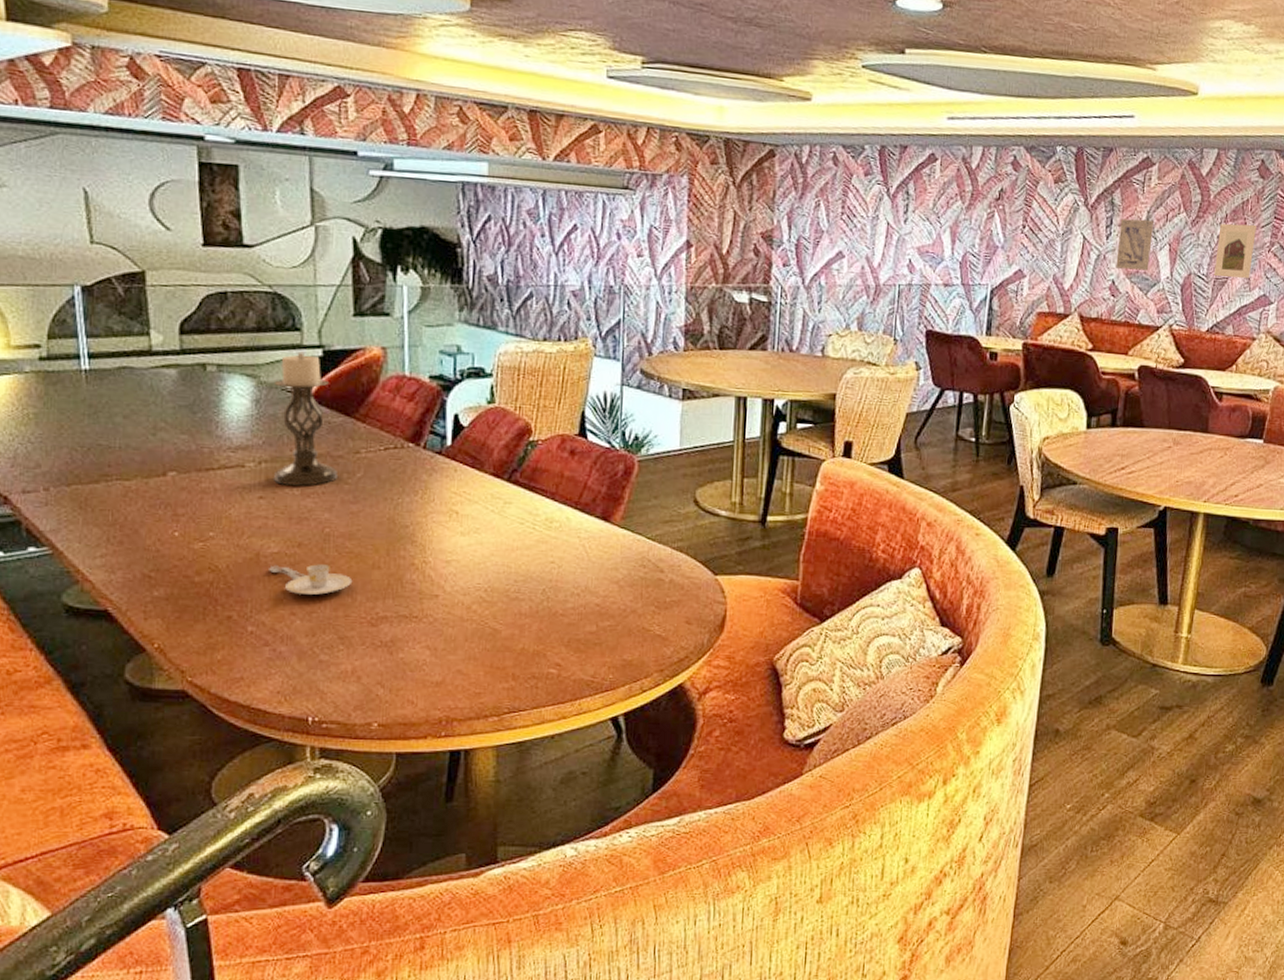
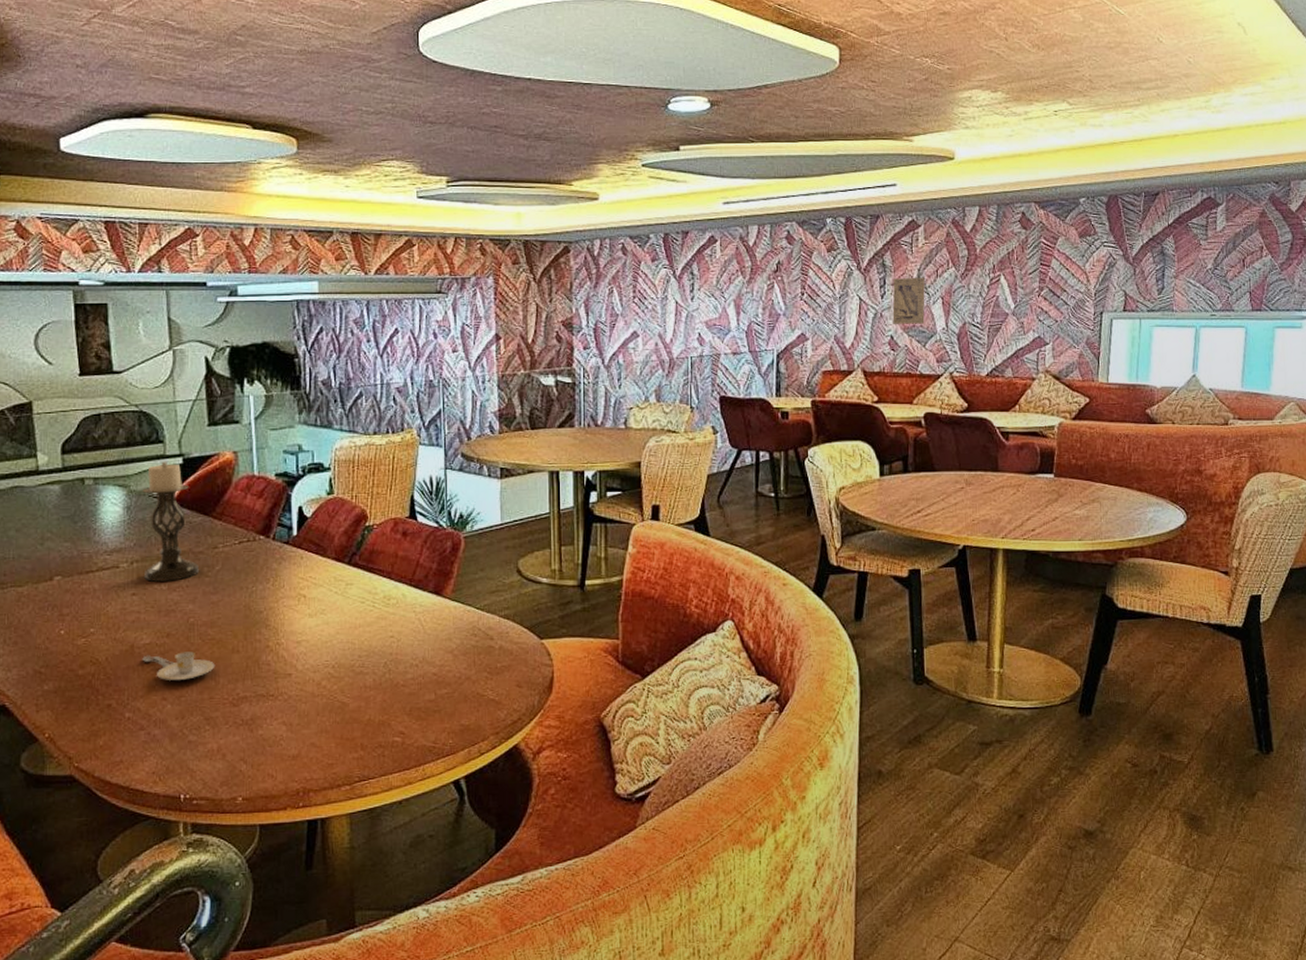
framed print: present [1214,223,1256,278] -> none [987,273,1024,324]

